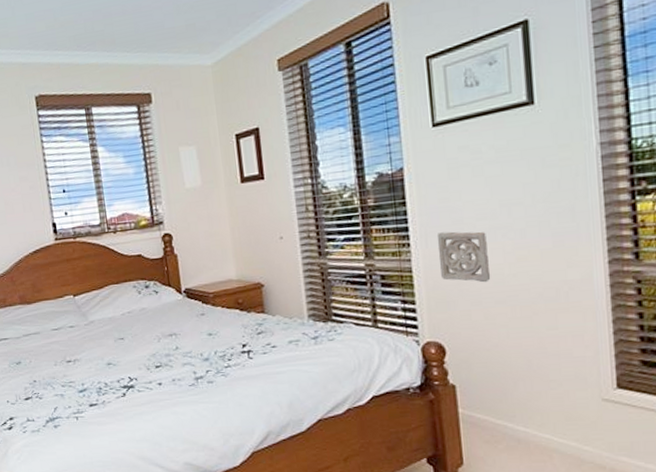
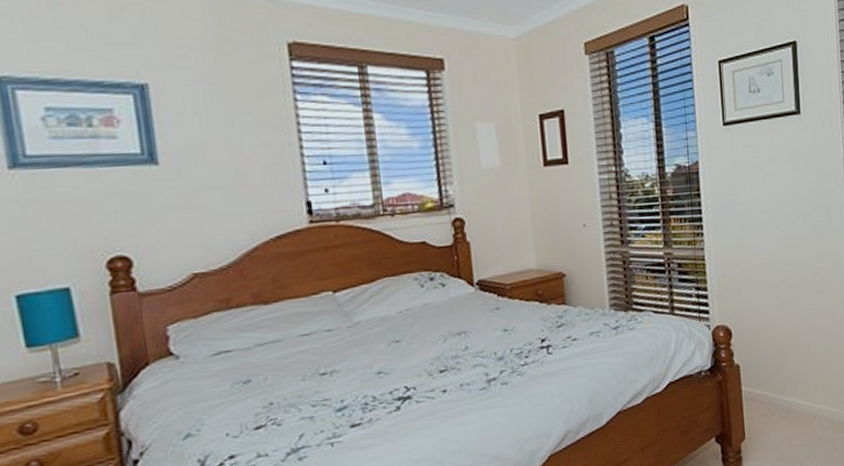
wall ornament: present [436,231,491,283] -> none [725,222,768,270]

